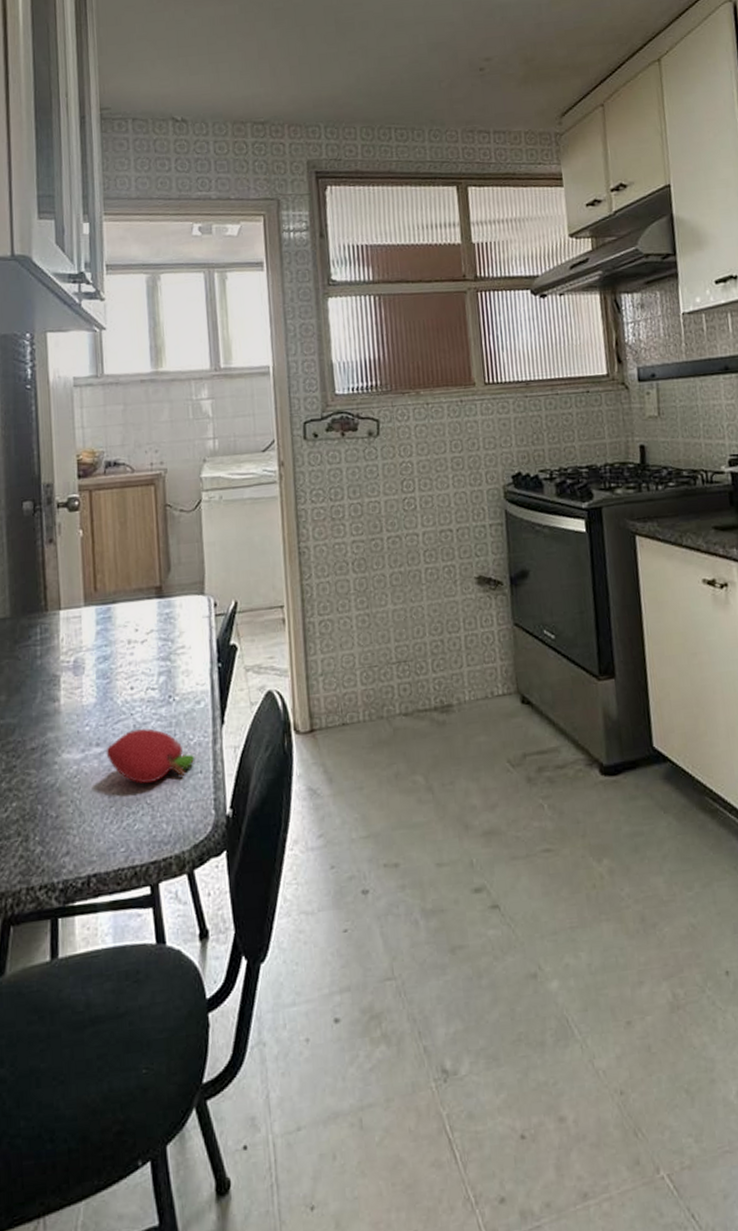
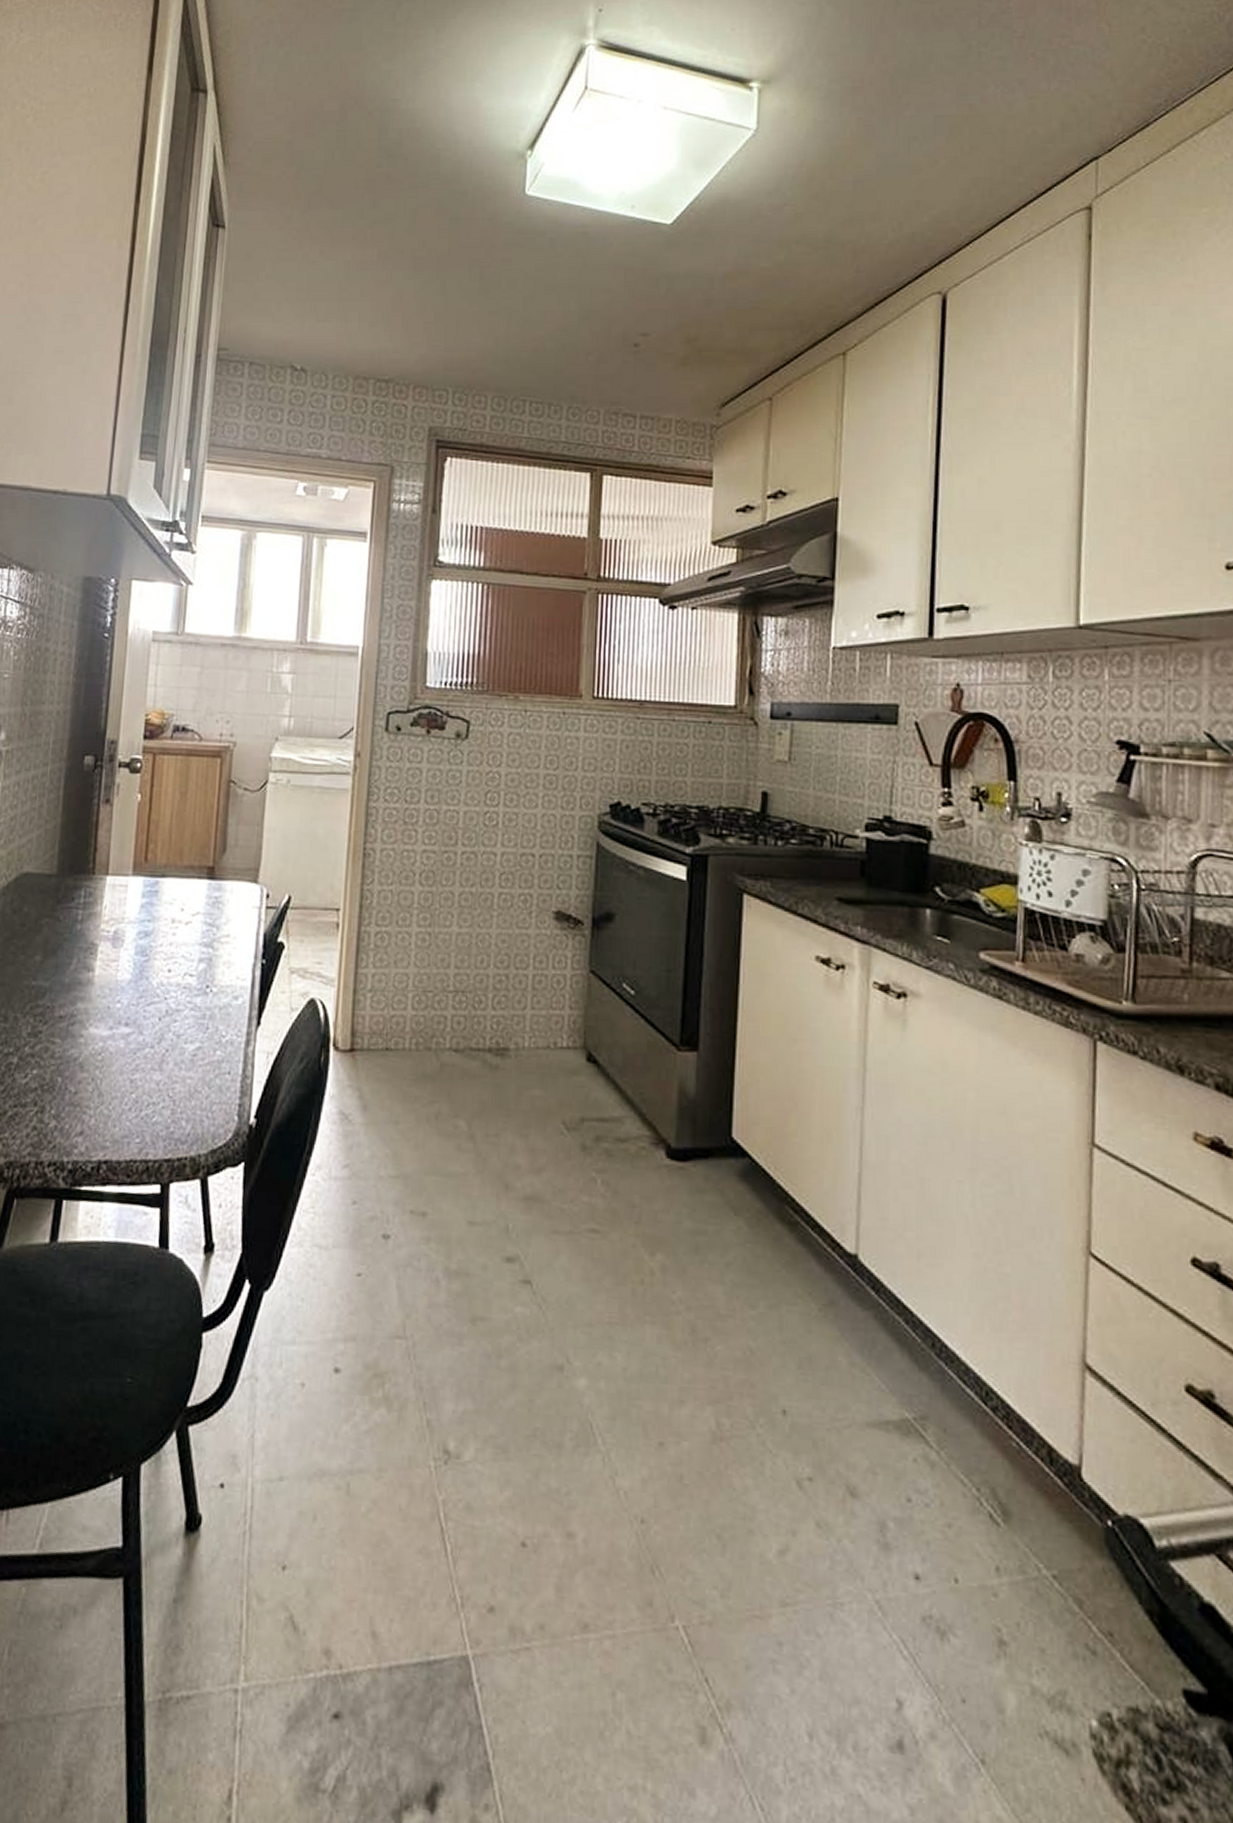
fruit: present [106,728,195,784] -> none [134,1015,225,1076]

